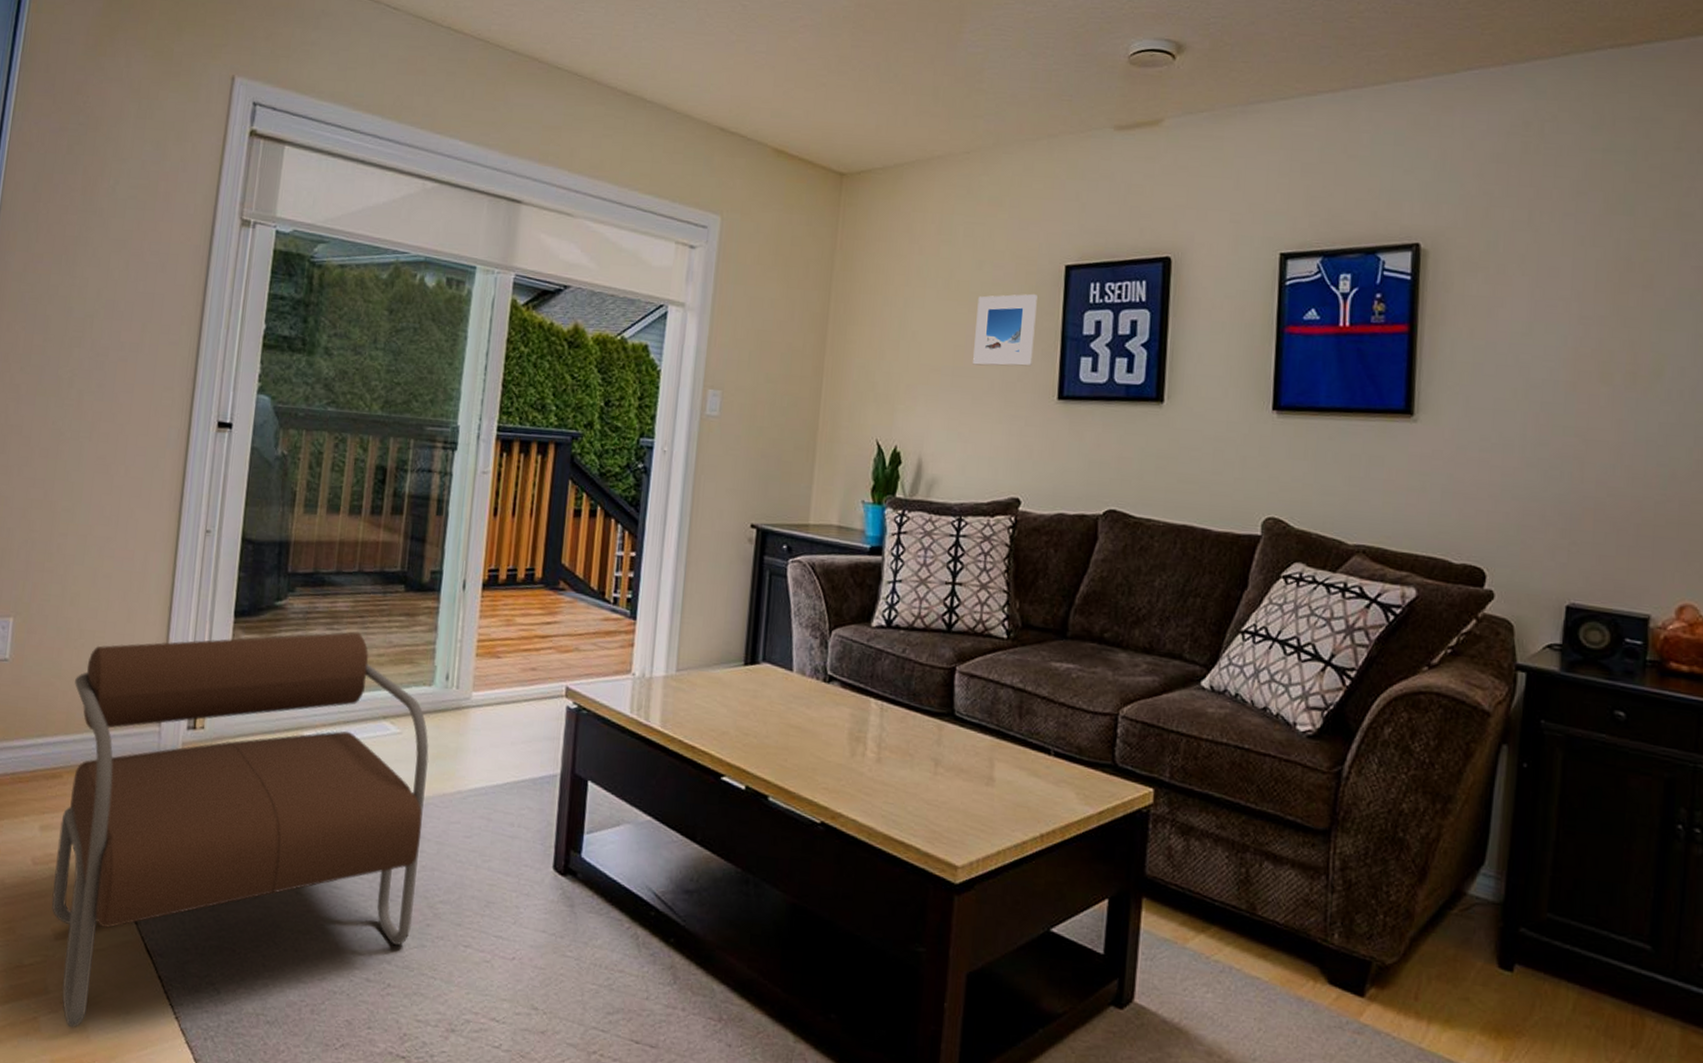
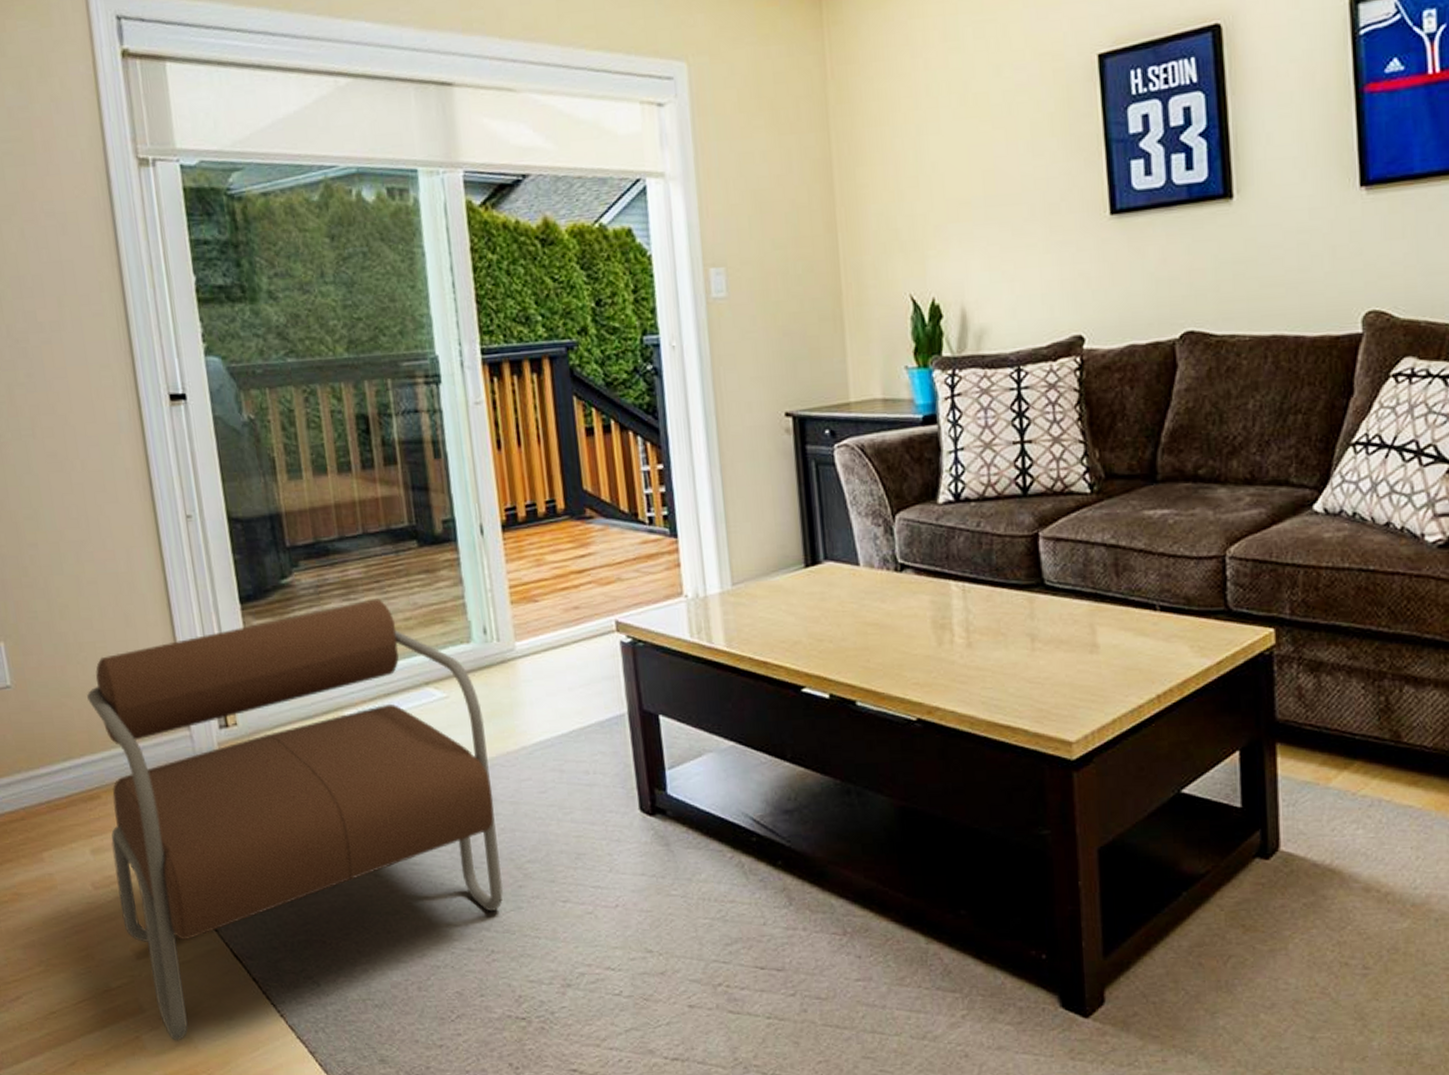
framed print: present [973,293,1037,367] -> none [1001,94,1075,190]

